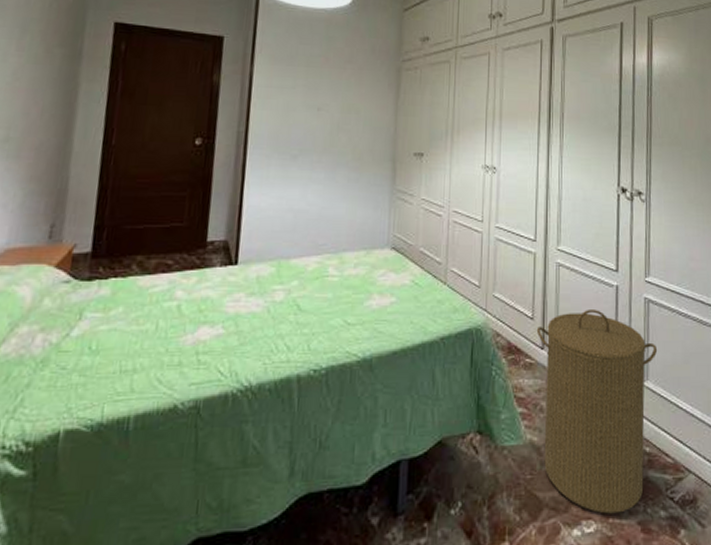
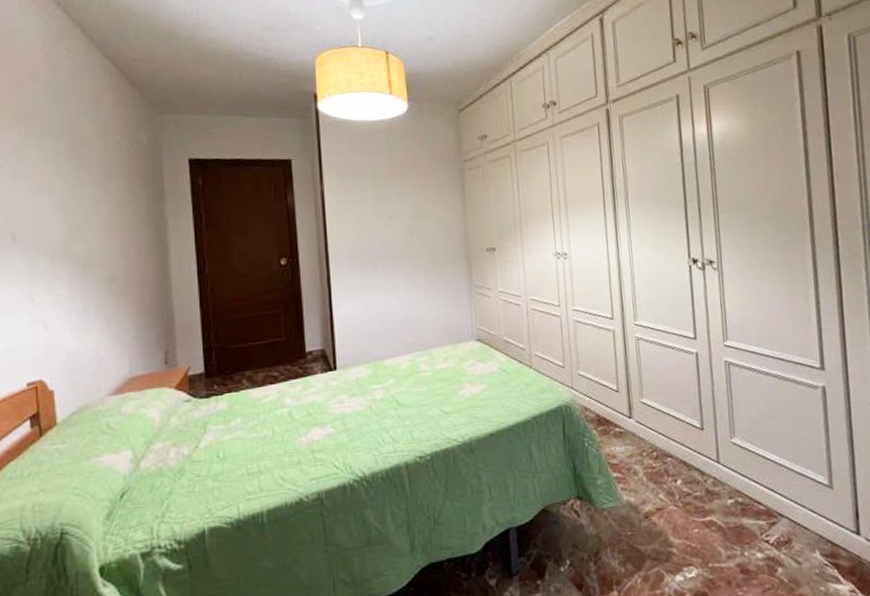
laundry hamper: present [536,310,658,514] -> none [622,377,742,560]

